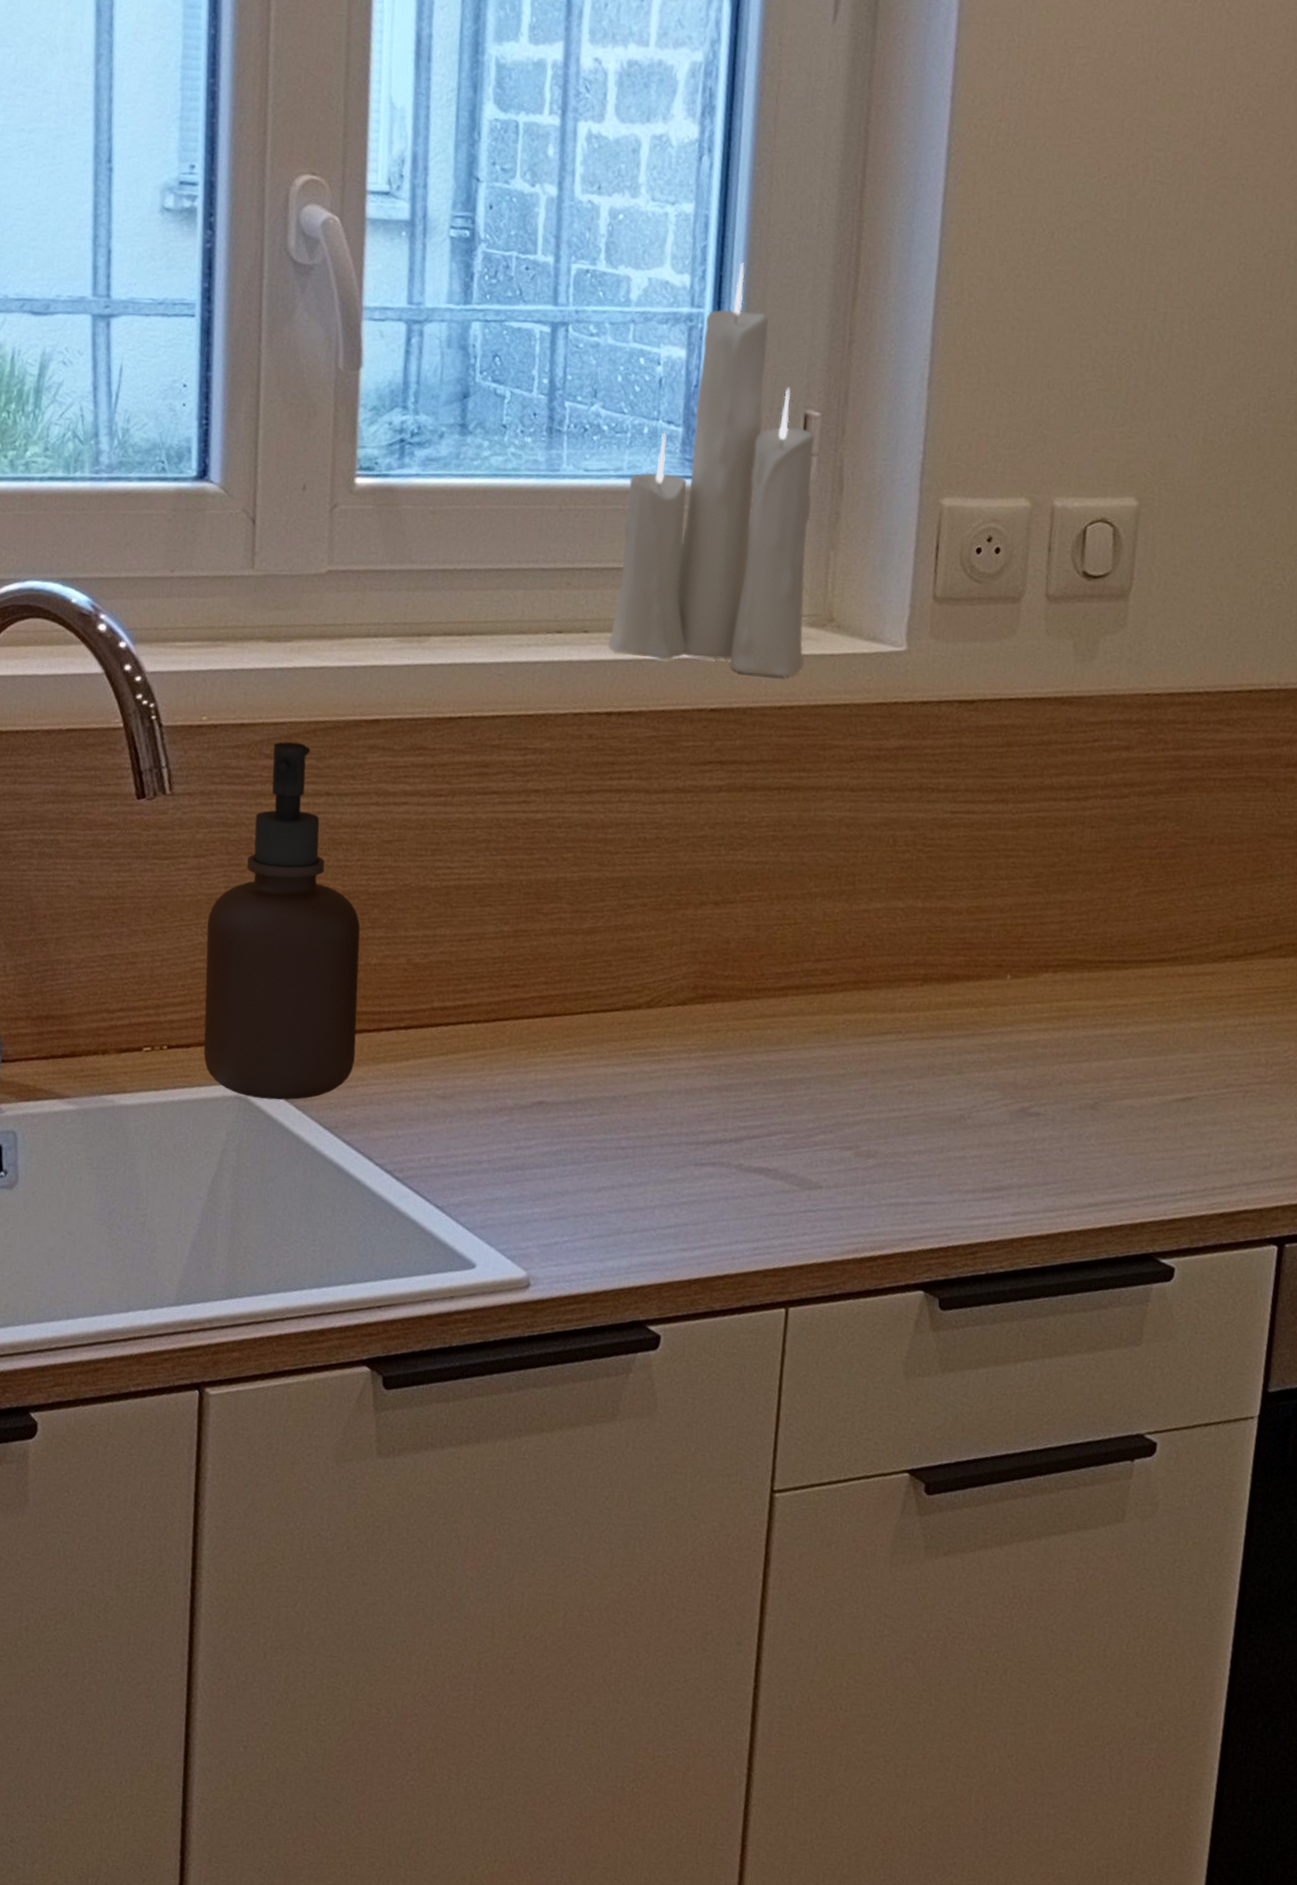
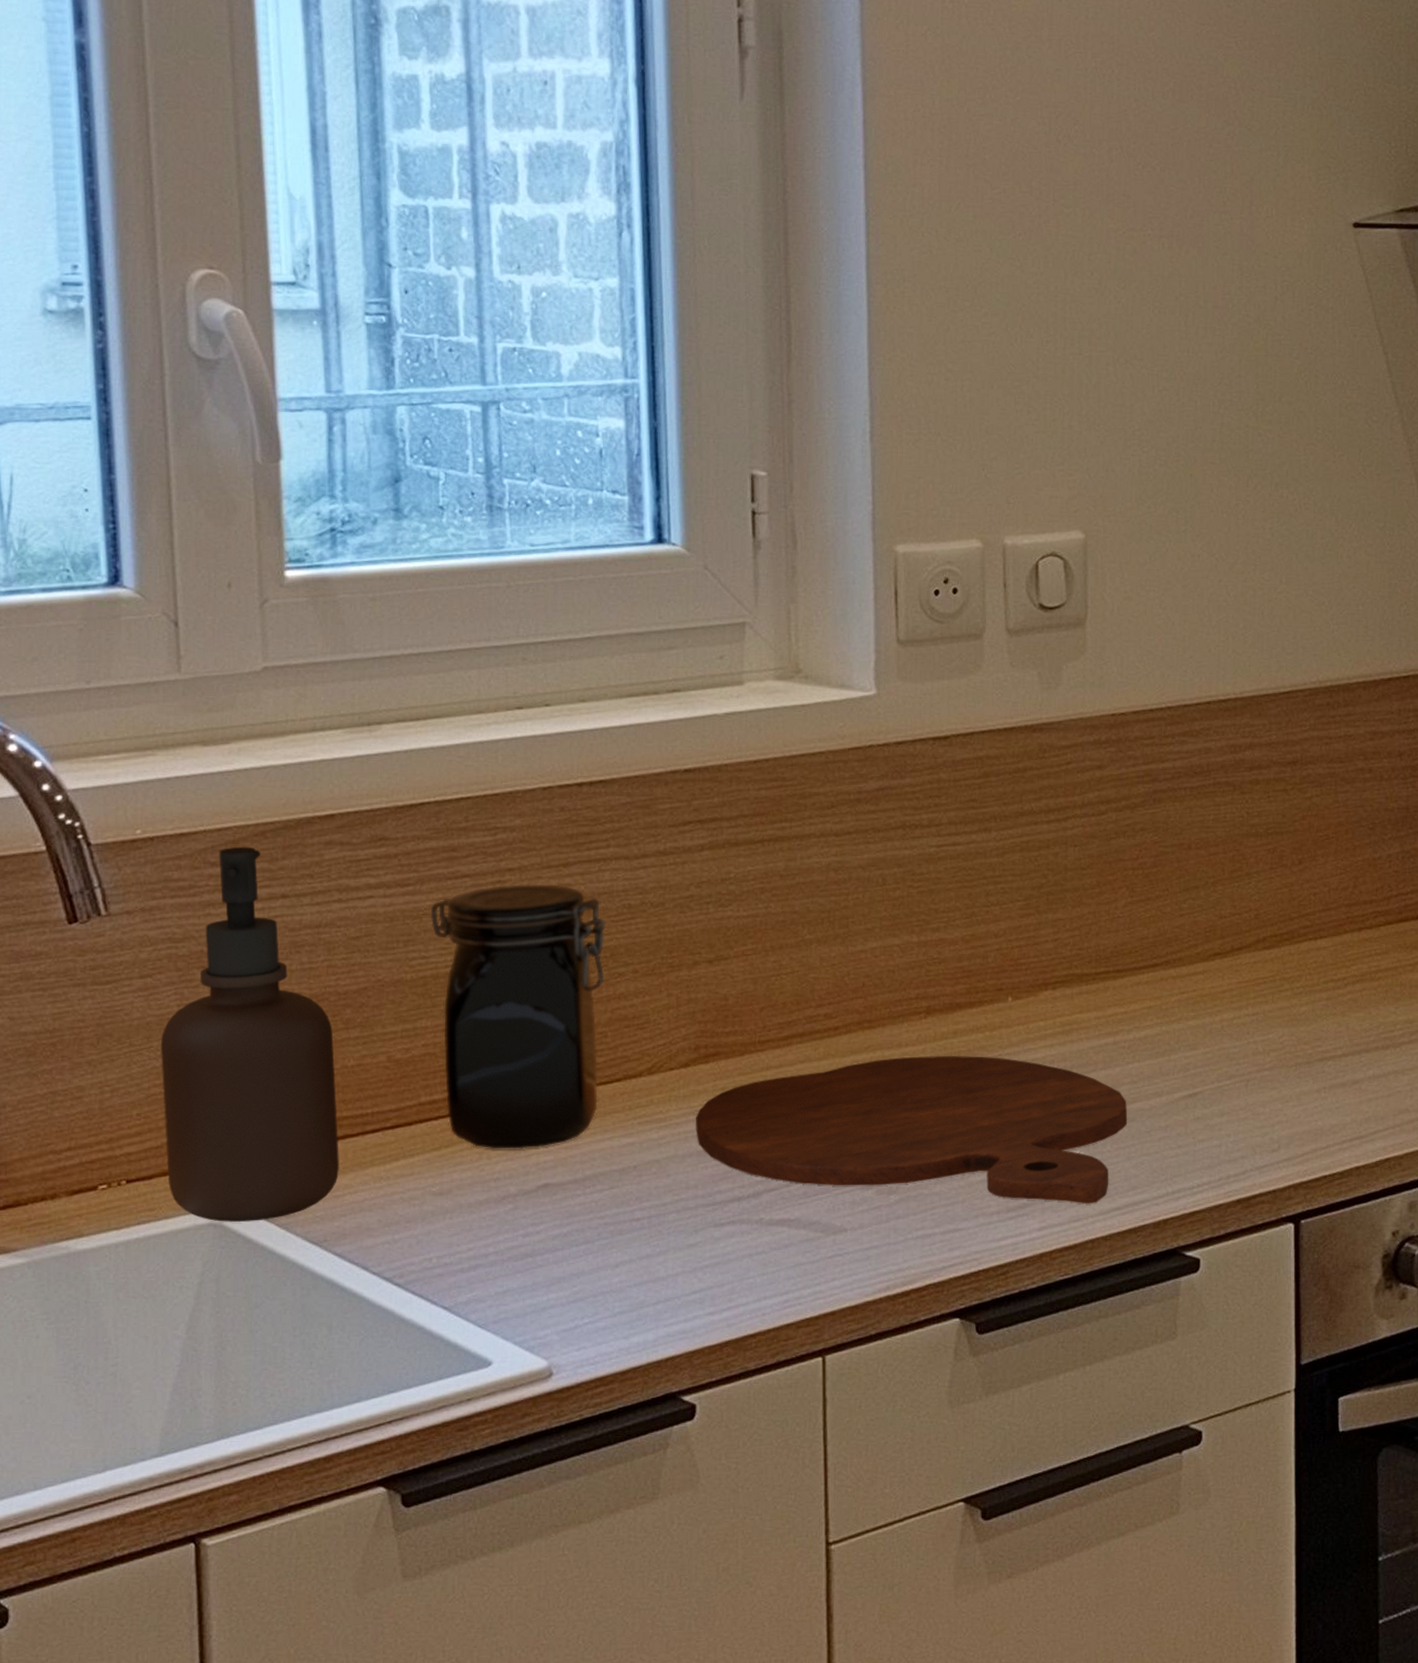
jar: none [456,805,620,1065] -> present [430,884,606,1149]
candle: present [607,263,815,677] -> none [571,333,775,731]
cutting board: none [686,1021,1117,1196] -> present [696,1055,1127,1204]

